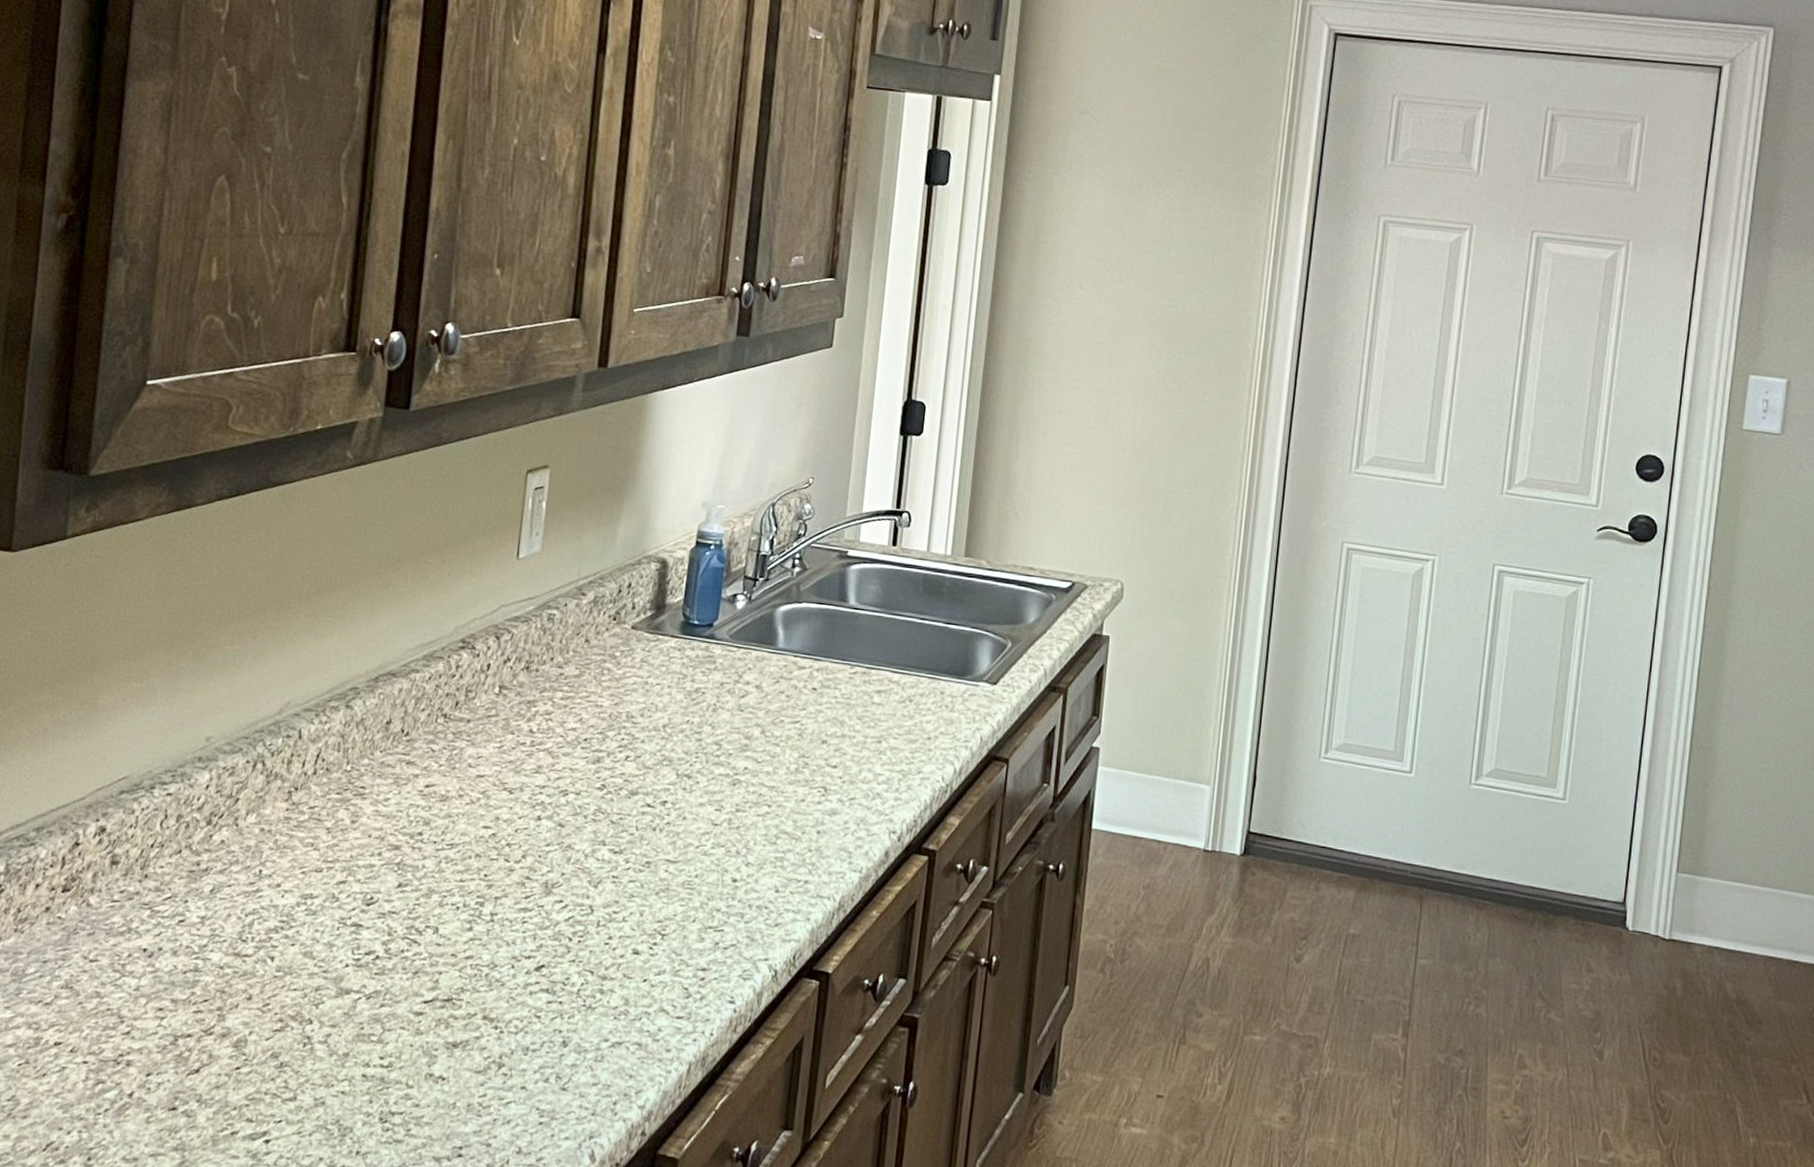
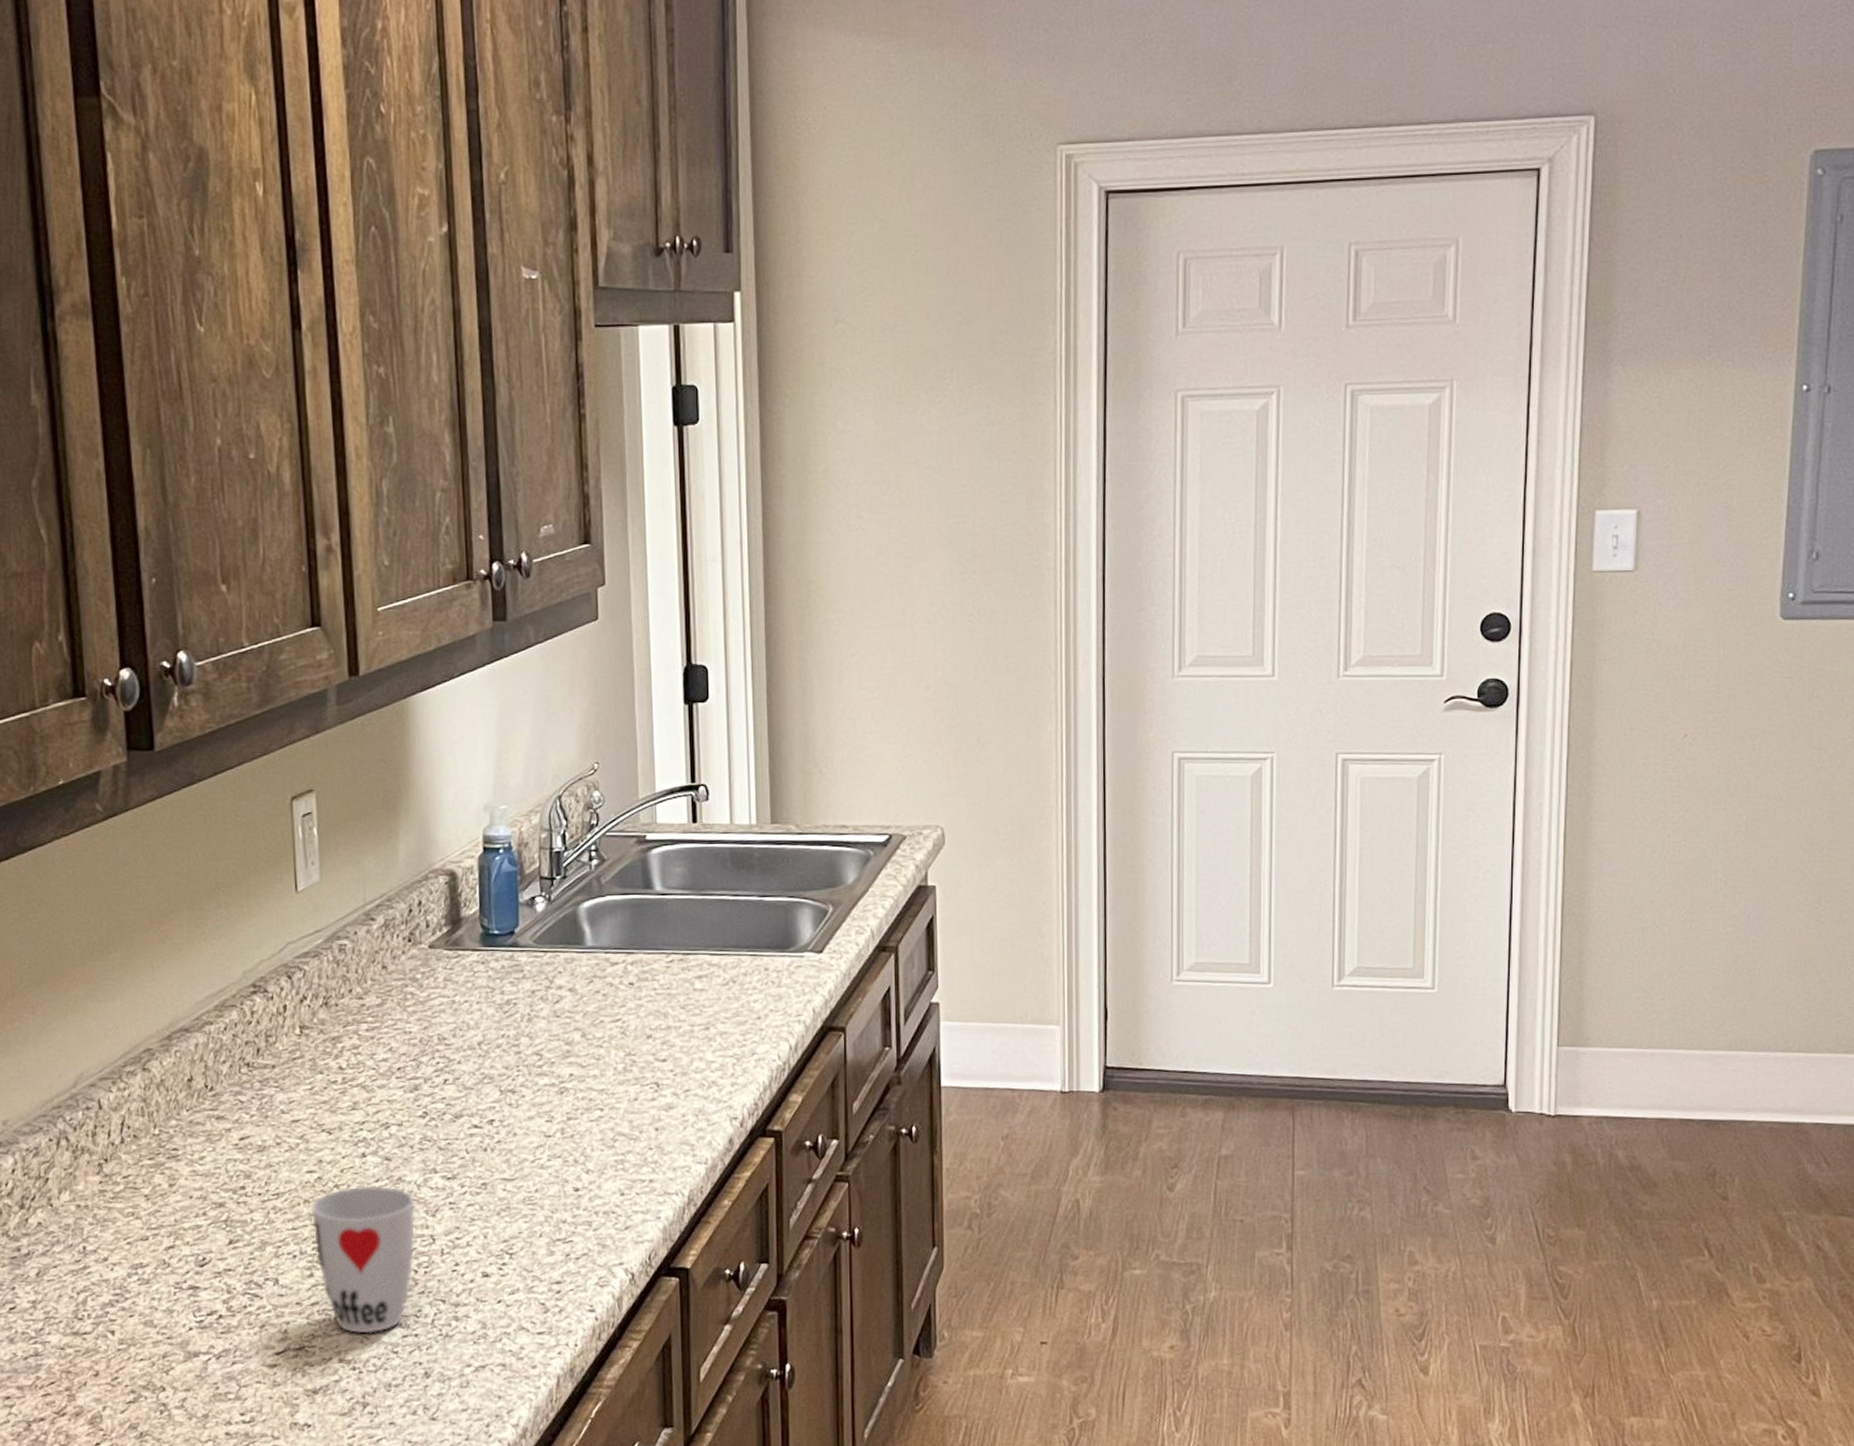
cup: none [479,848,581,995] -> present [310,1185,415,1334]

